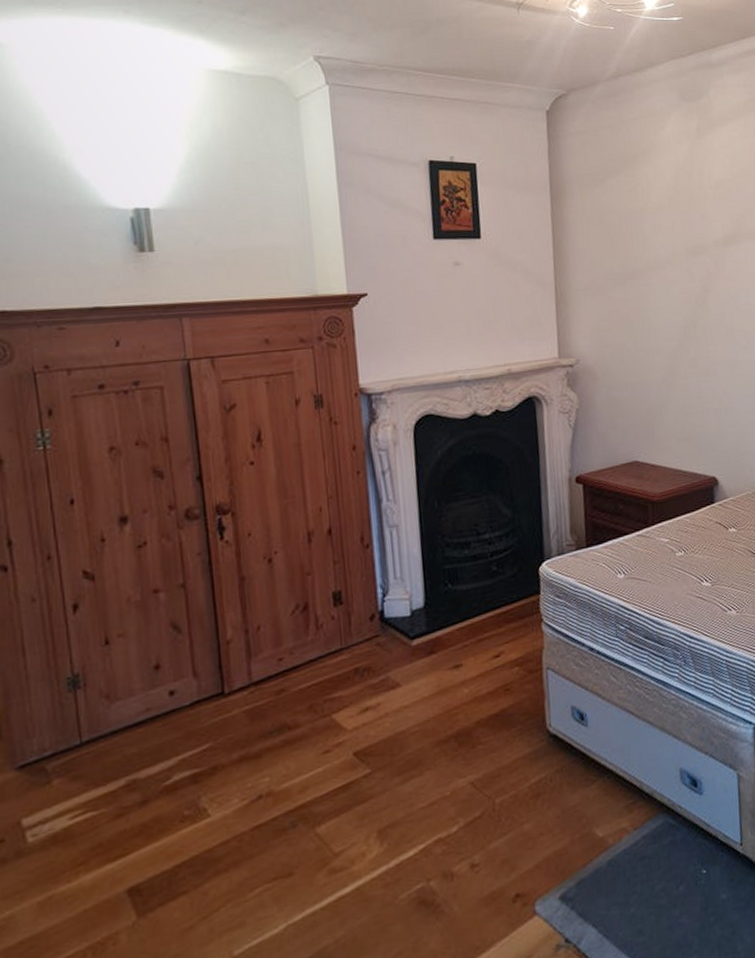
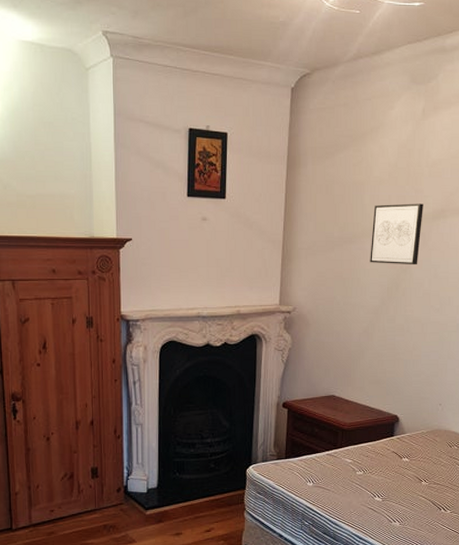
wall art: none [656,229,715,300] -> present [370,203,423,265]

